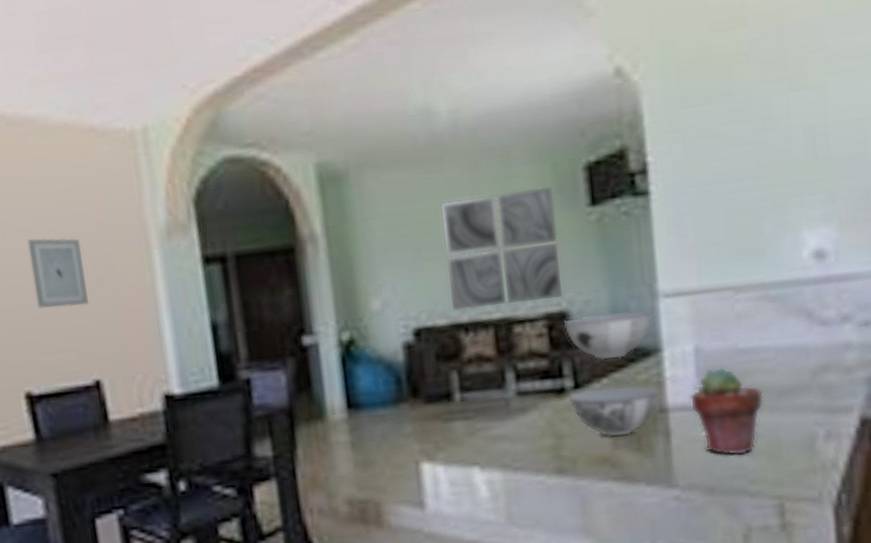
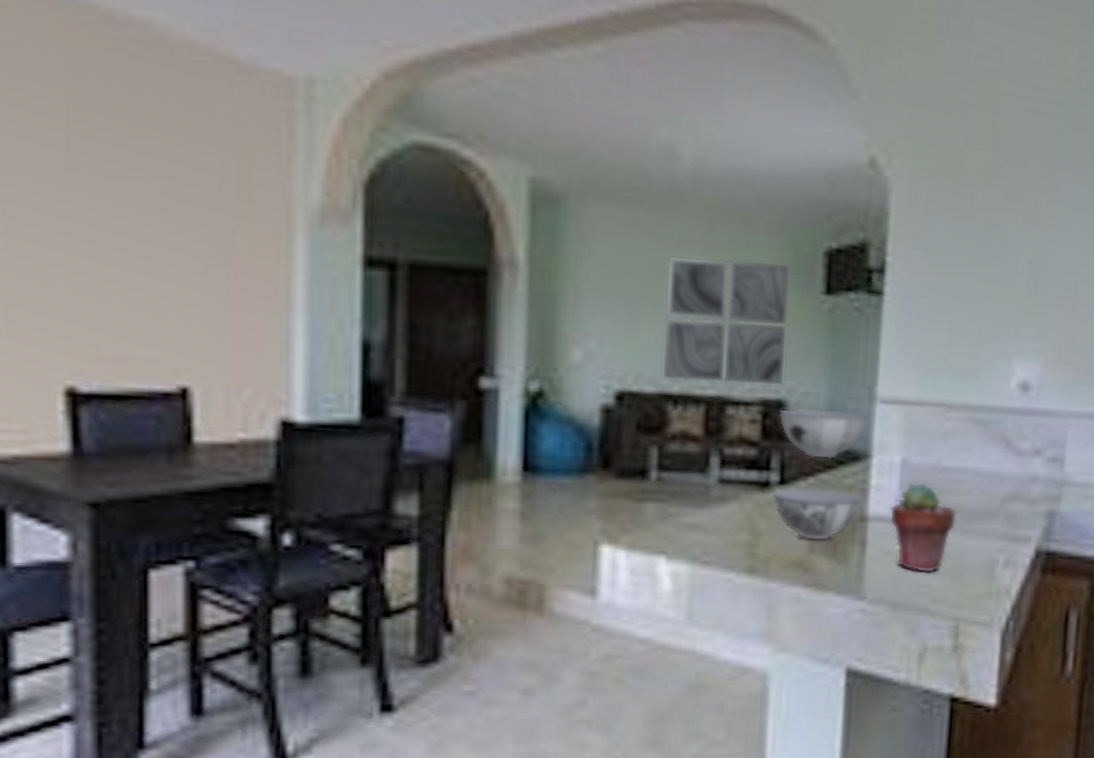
wall art: present [27,238,89,309] -> none [106,182,190,286]

